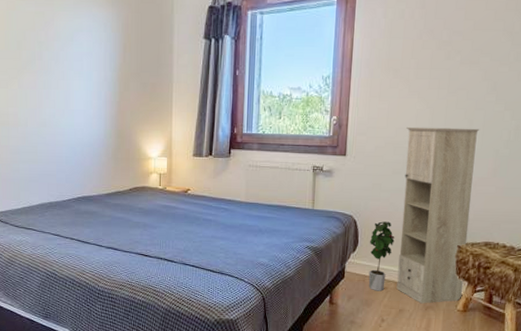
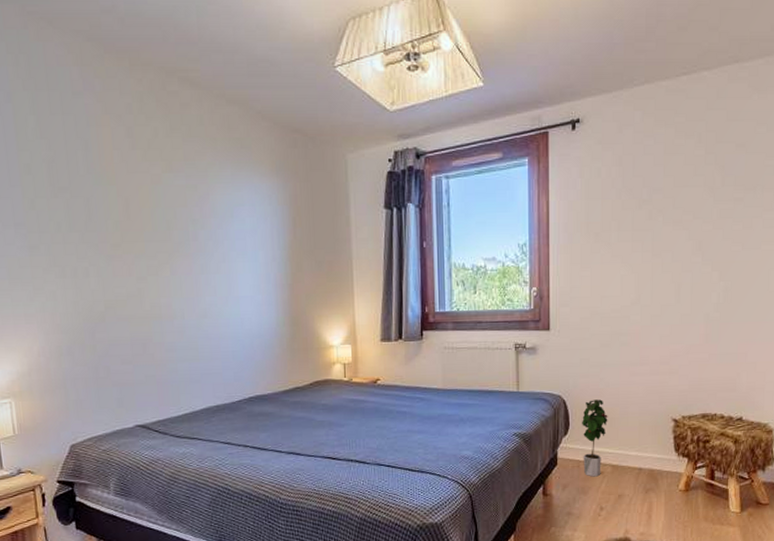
storage cabinet: present [396,126,480,304] -> none [612,292,688,487]

